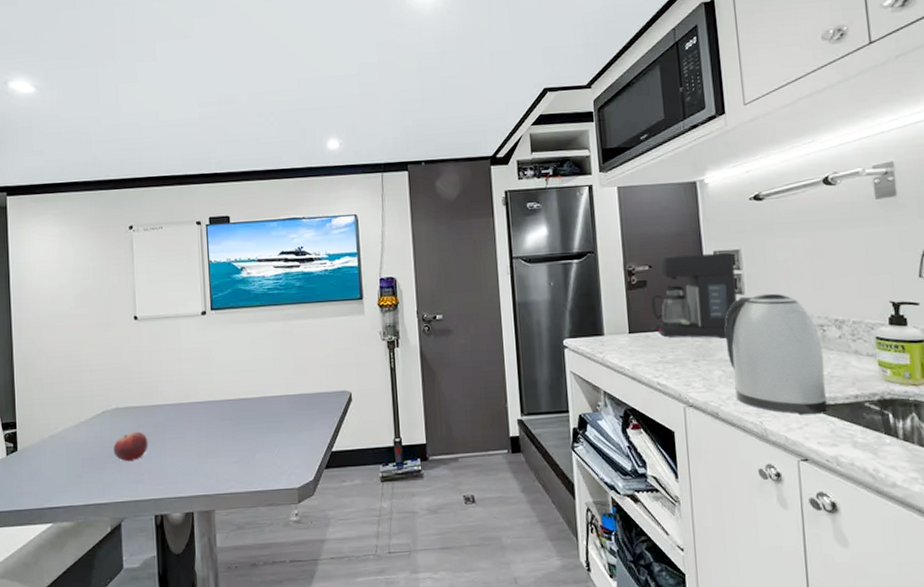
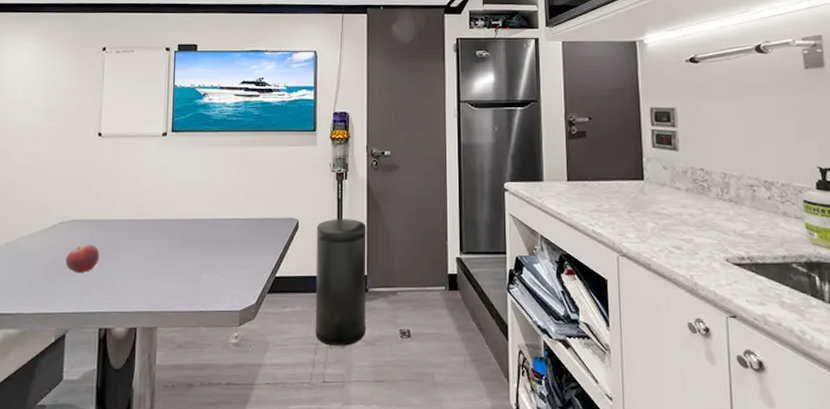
pedal bin: none [370,387,429,519] -> present [315,219,367,349]
coffee maker: present [650,252,737,339] -> none [589,109,671,192]
kettle: present [725,293,827,415] -> none [659,151,756,271]

